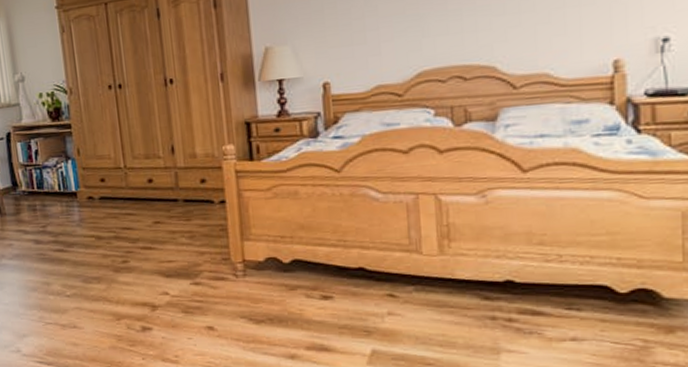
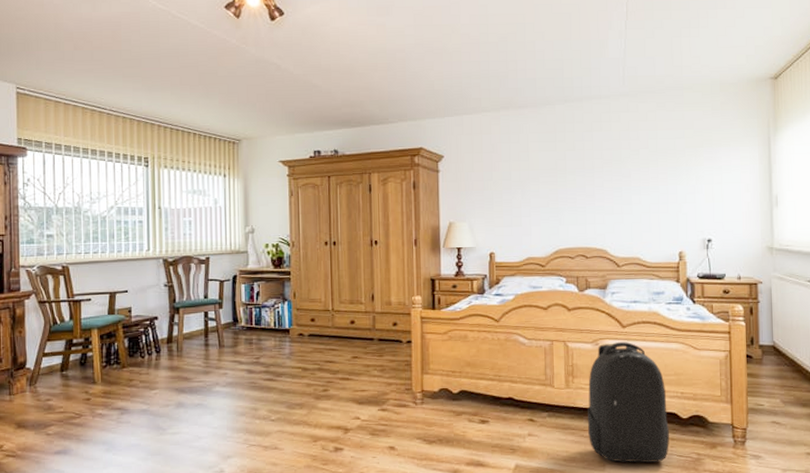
backpack: none [472,191,599,351] -> present [588,341,669,463]

